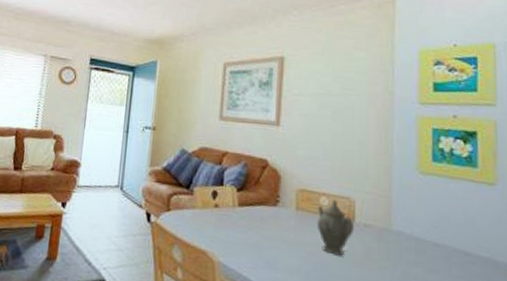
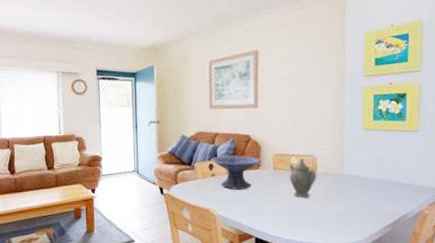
decorative bowl: none [215,181,281,231] -> present [211,155,262,189]

